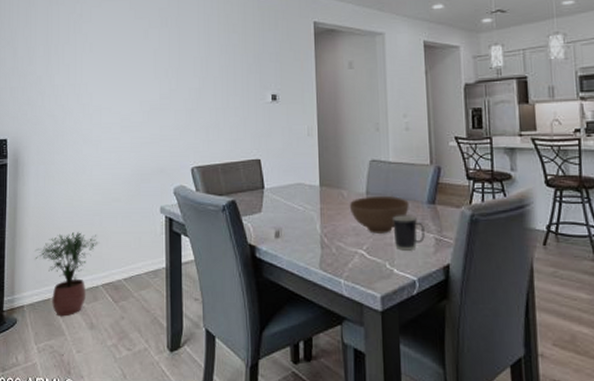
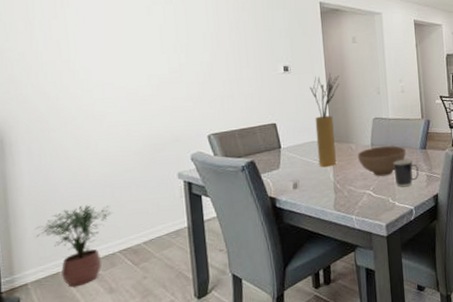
vase: none [299,103,333,215] -> present [310,73,340,167]

